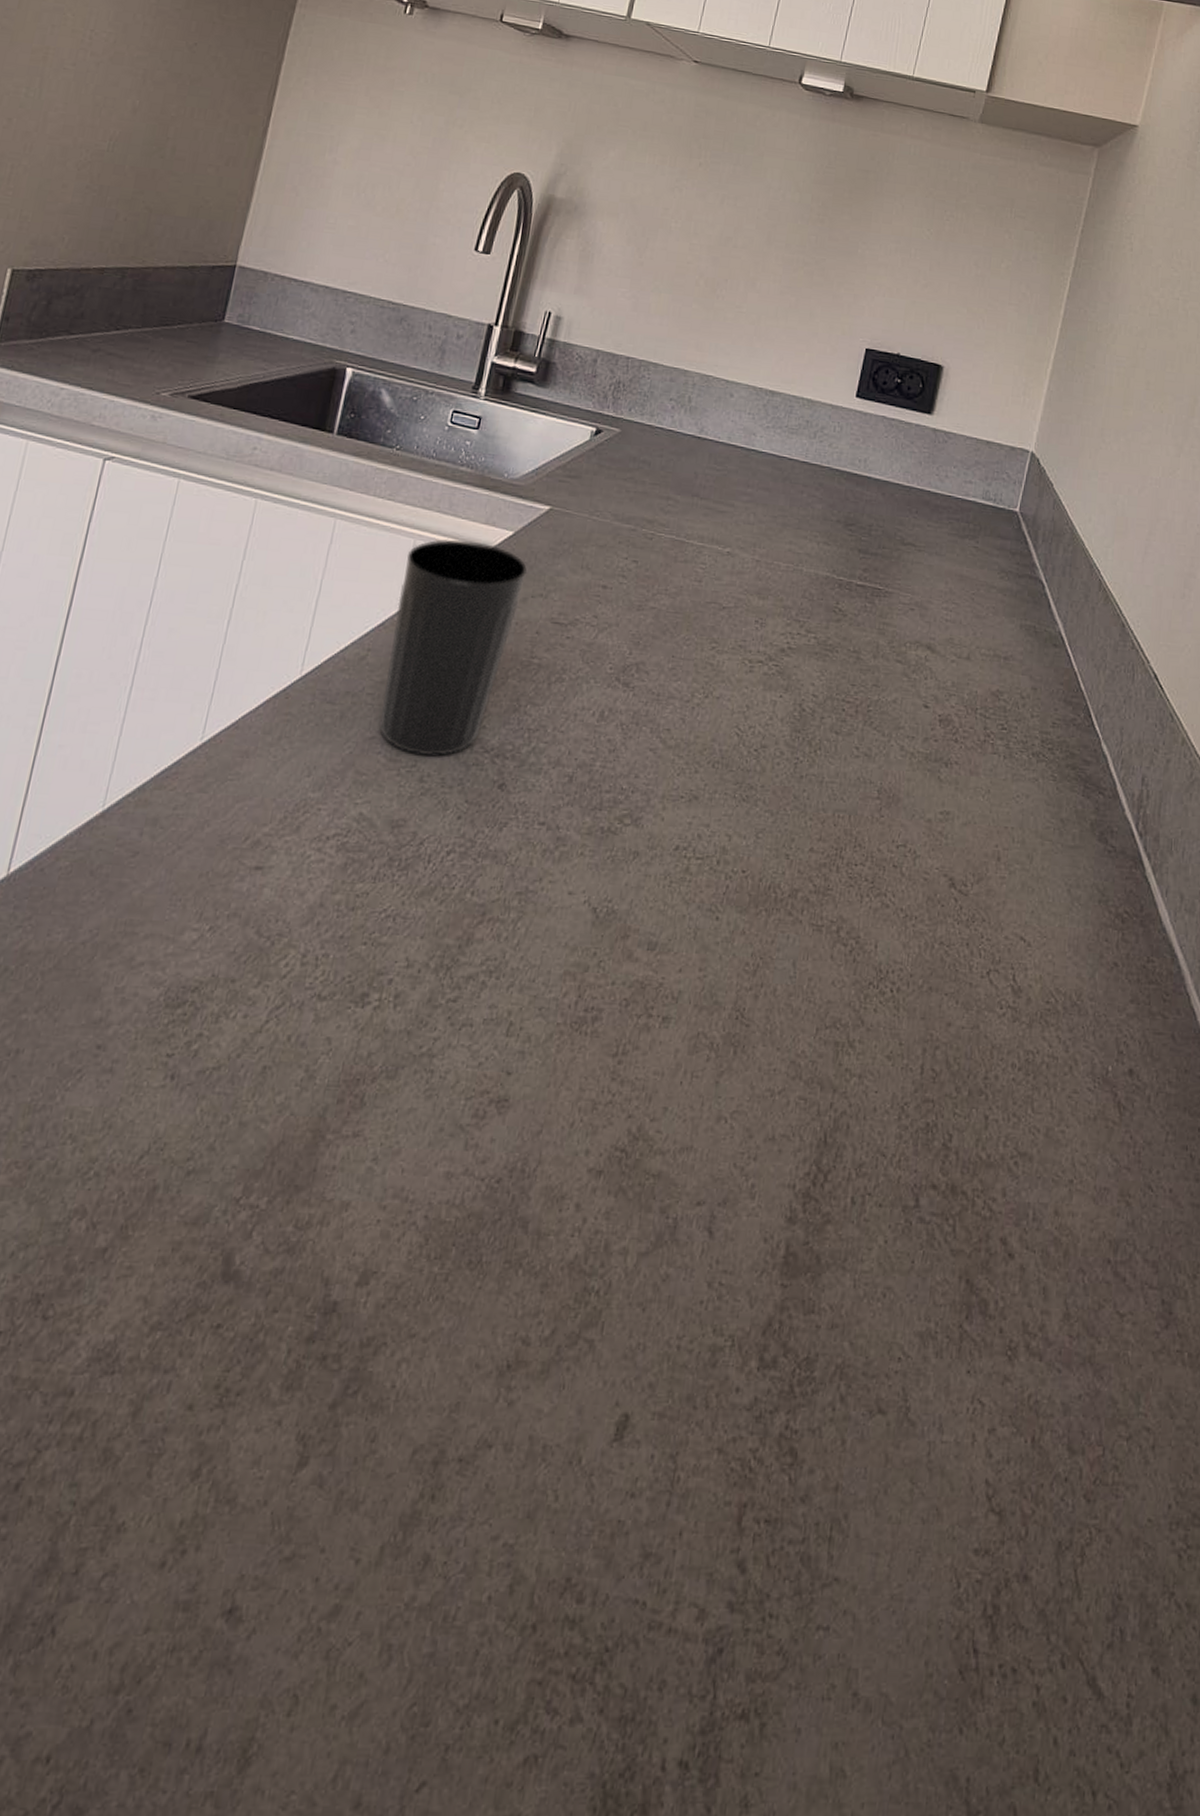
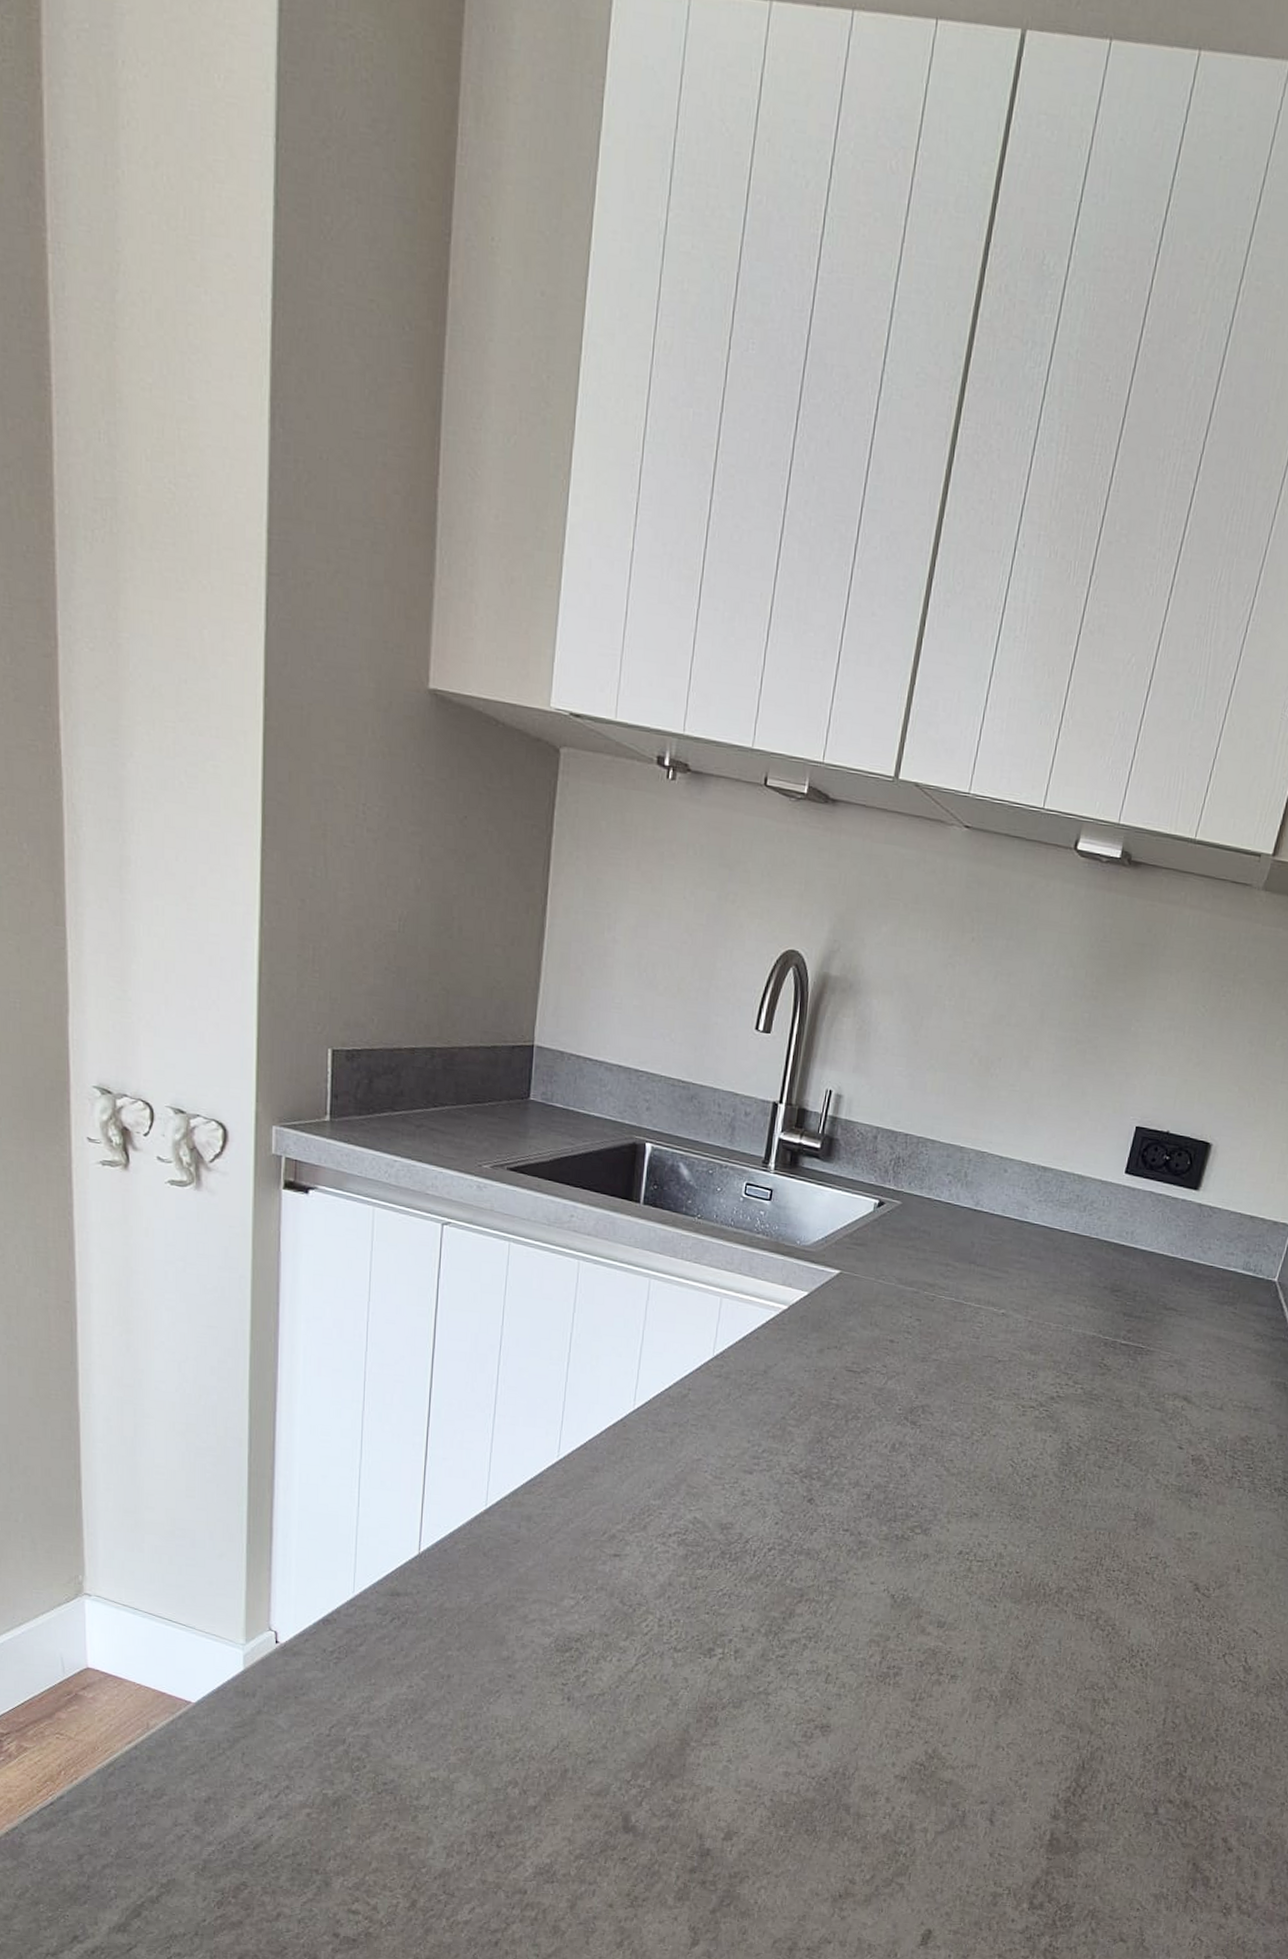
cup: present [379,539,528,756] -> none [703,1297,823,1475]

